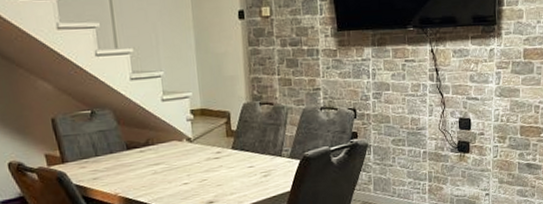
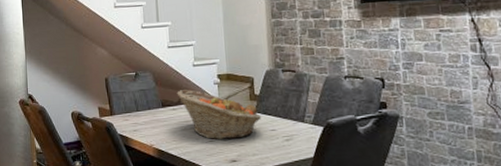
fruit basket: none [144,128,240,182] -> present [177,89,262,140]

